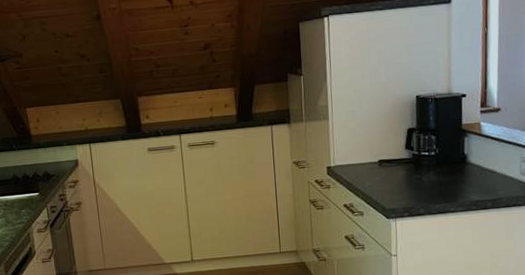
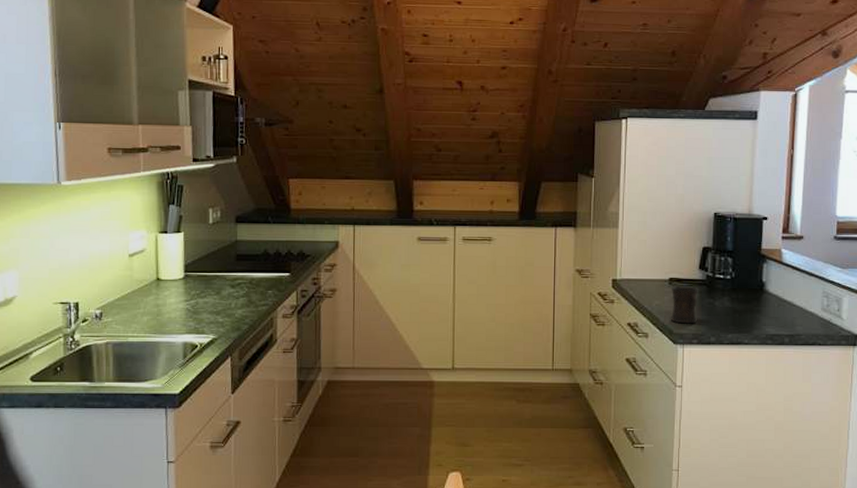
mug: none [381,165,407,200] -> present [670,286,698,324]

